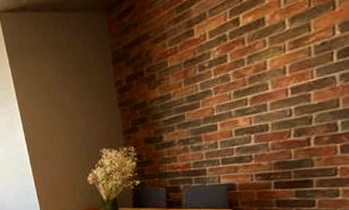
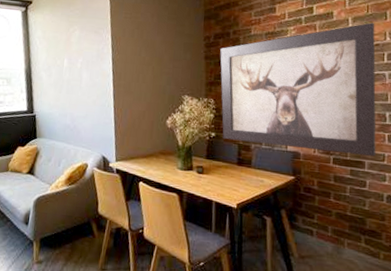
wall art: none [135,17,326,185] -> present [220,22,376,156]

